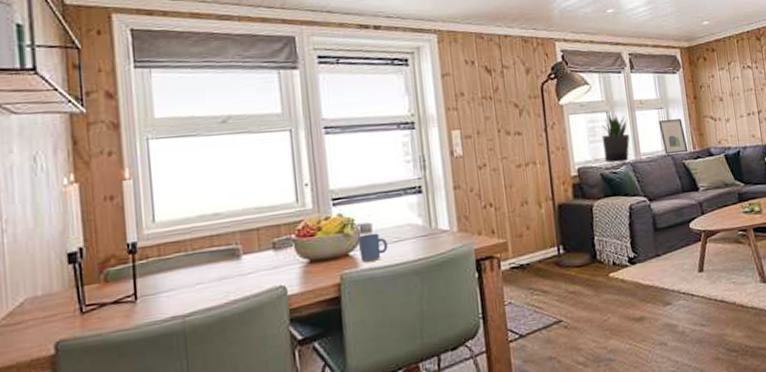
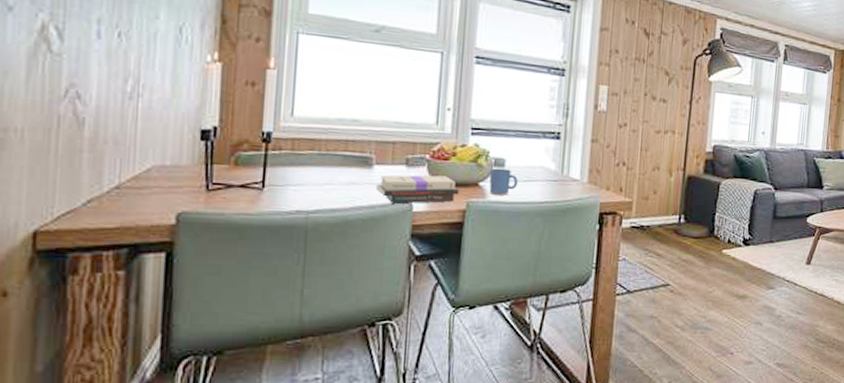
books: none [246,252,331,291] -> present [375,175,459,204]
planter: present [601,113,630,163] -> none [740,98,771,149]
picture frame: present [658,119,688,155] -> none [799,116,822,151]

